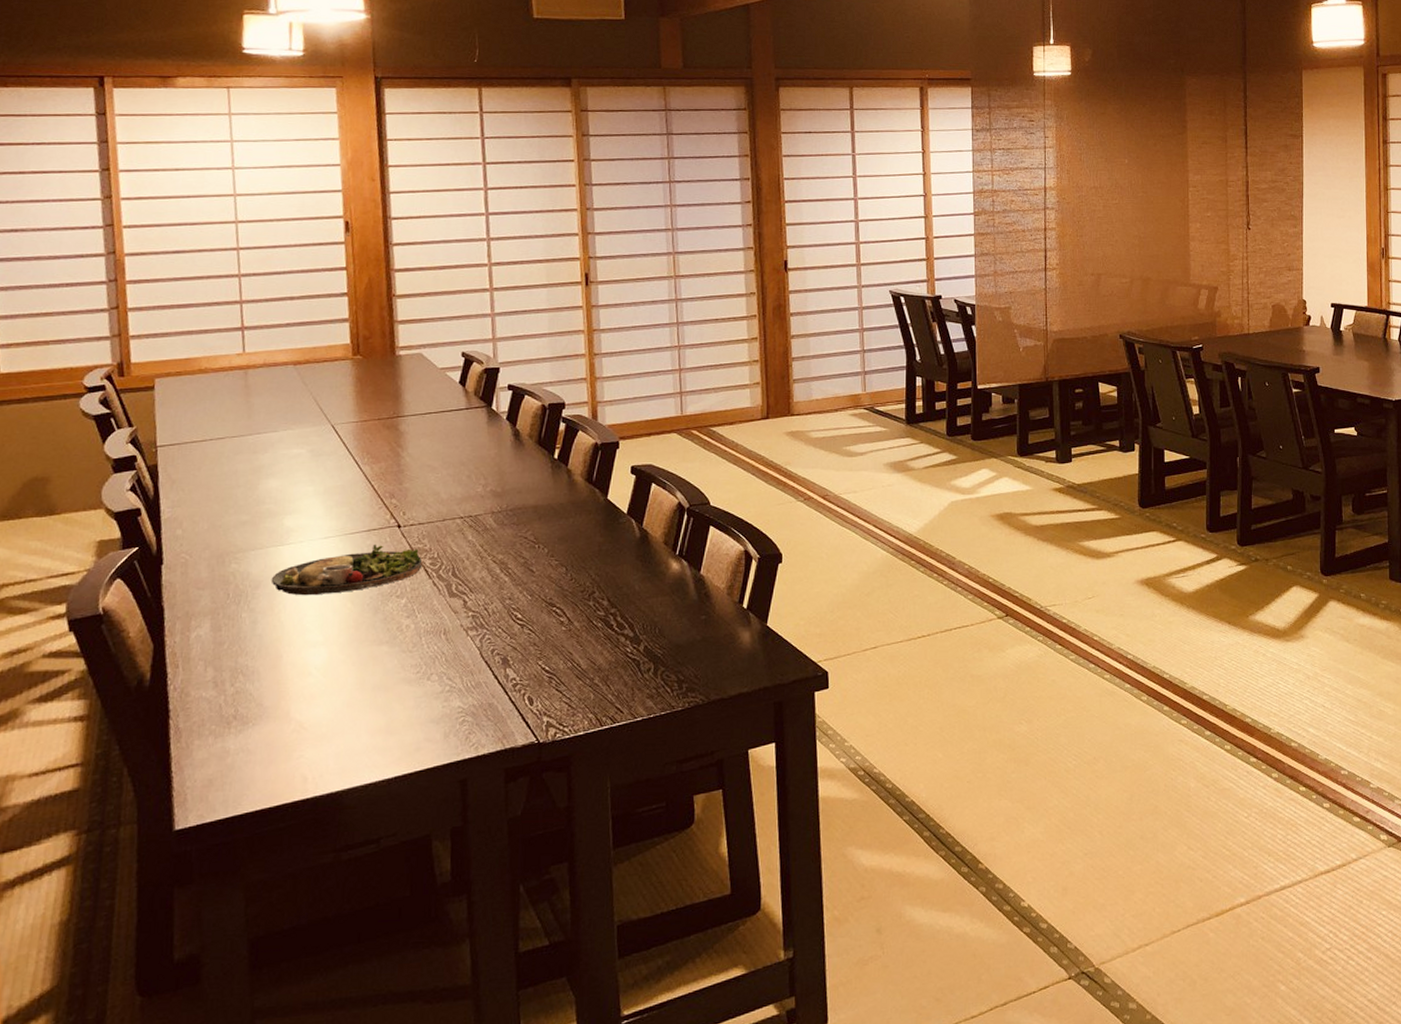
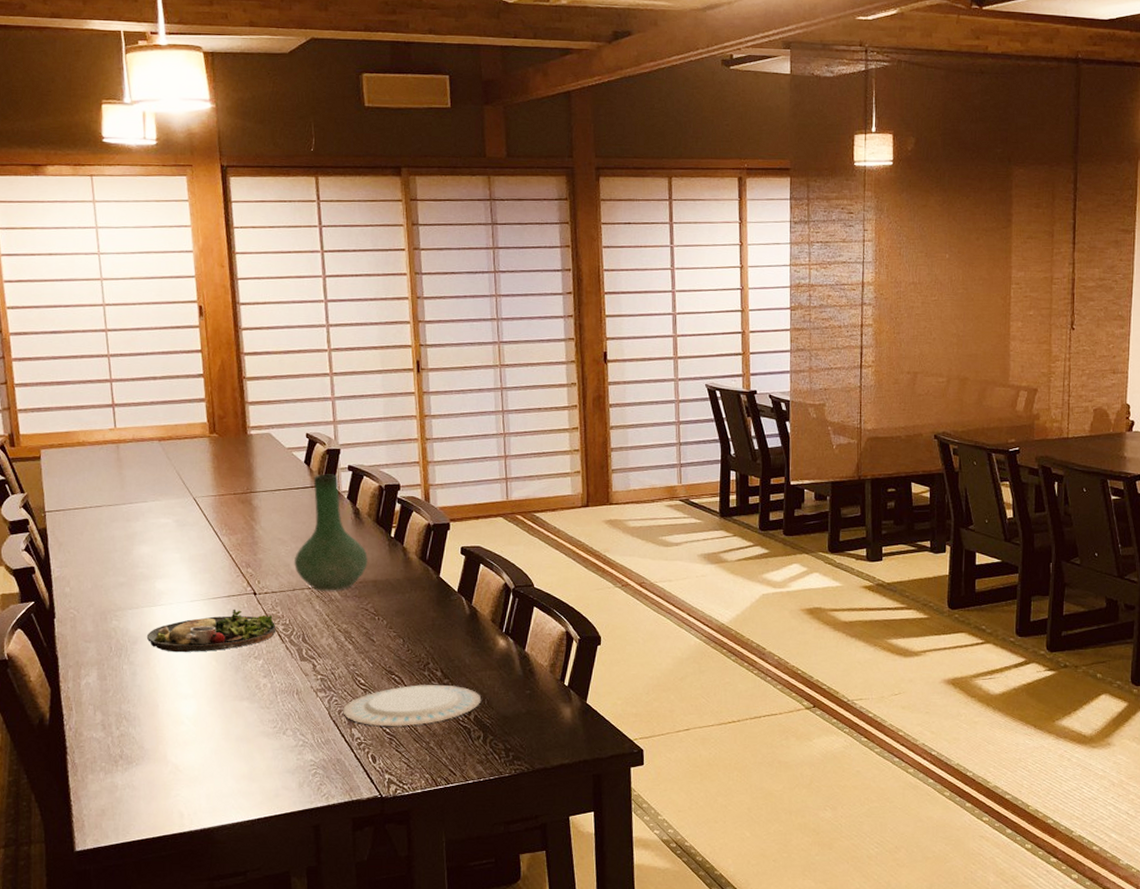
vase: none [444,394,528,520] -> present [293,474,368,591]
plate: none [496,614,653,664] -> present [343,684,482,726]

